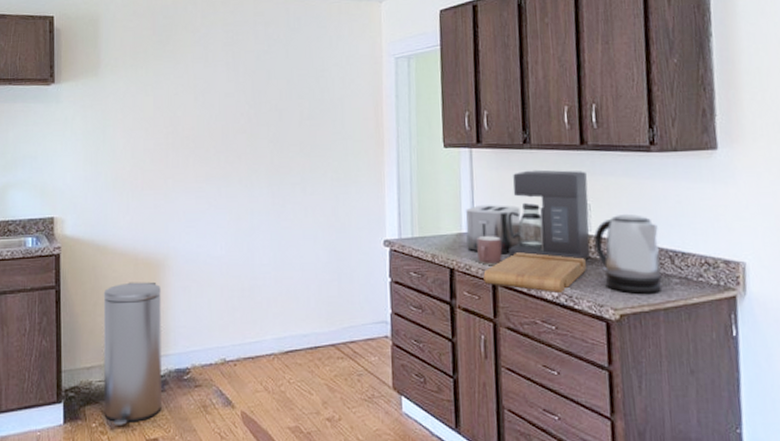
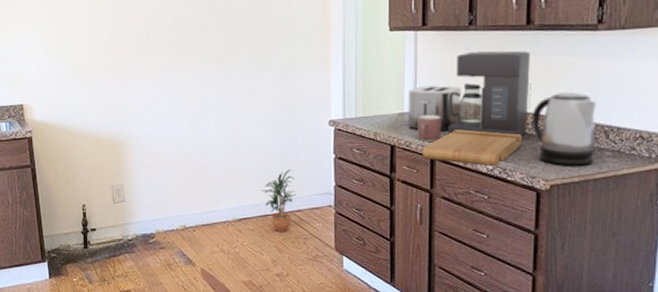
pedal bin: present [103,282,162,425] -> none [73,160,132,280]
potted plant: none [311,294,350,368] -> present [261,169,297,233]

